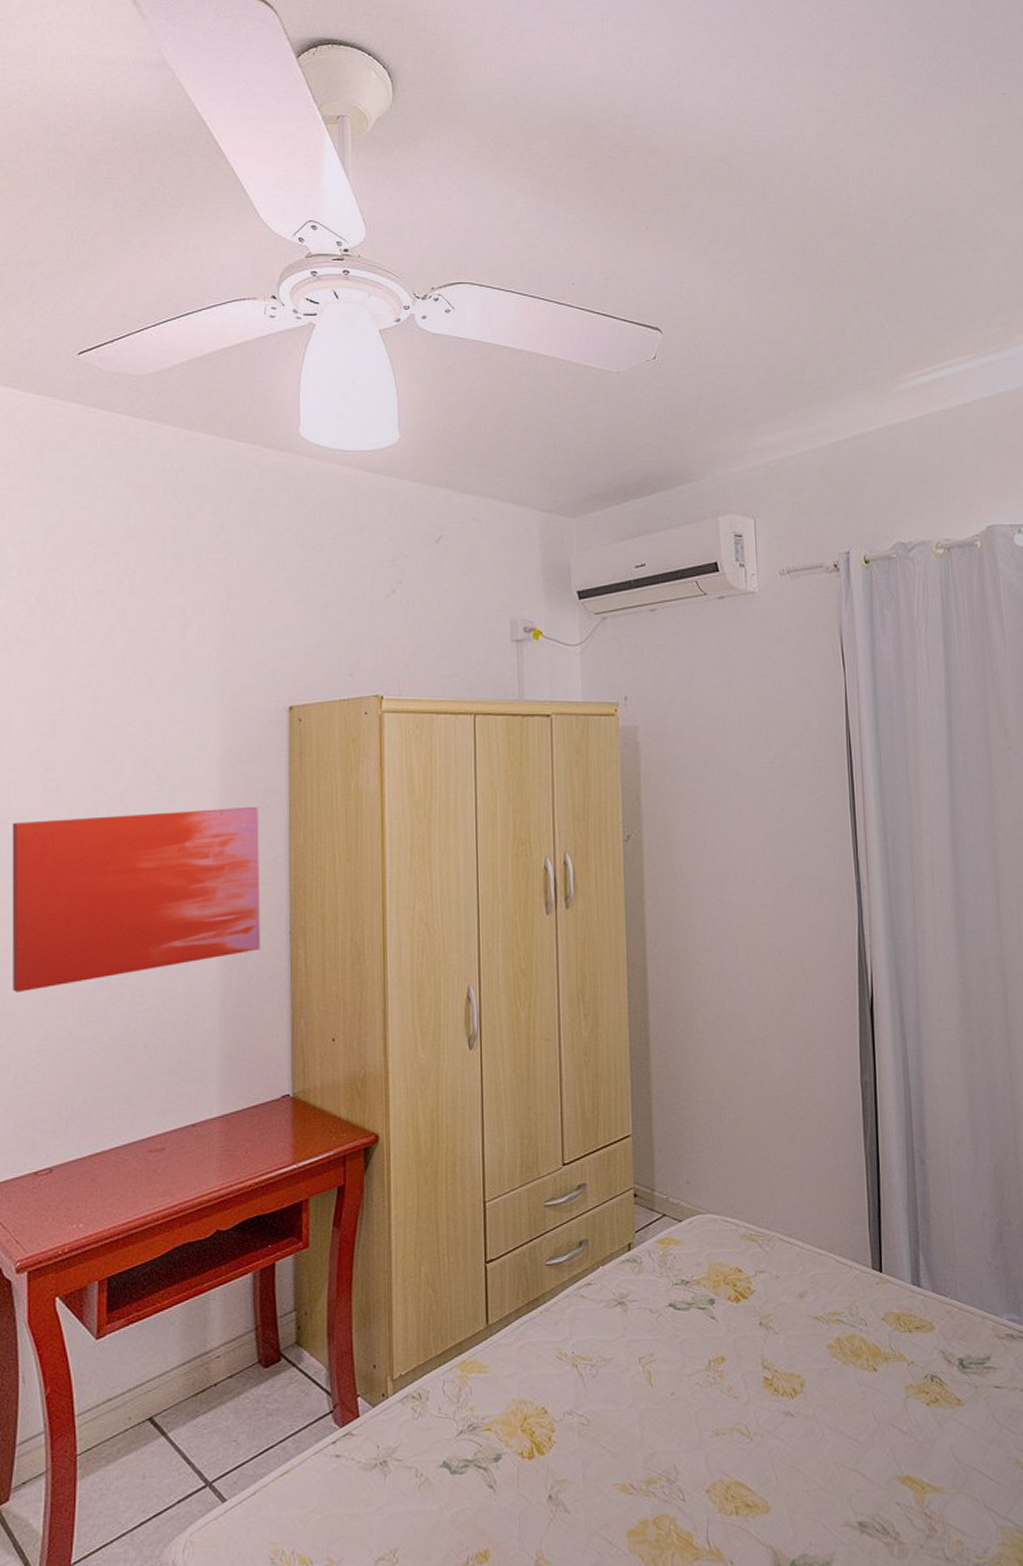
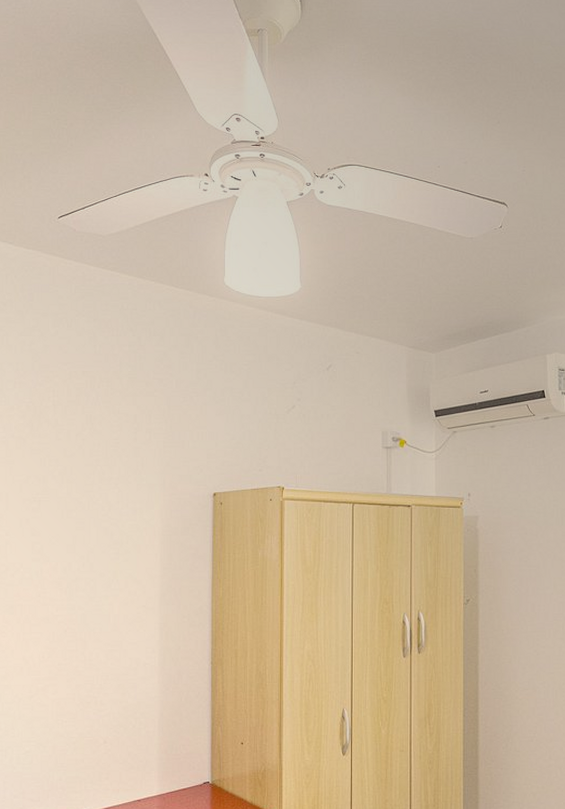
wall art: present [12,807,261,993] -> none [8,568,189,699]

